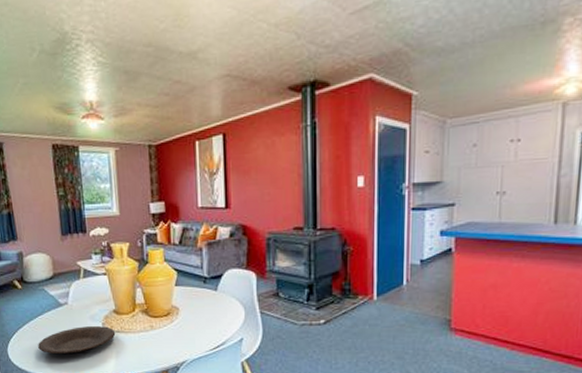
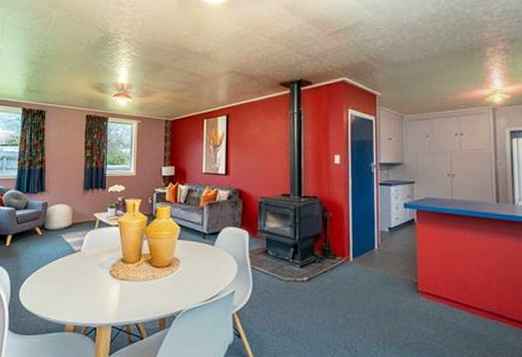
plate: present [38,326,116,354] -> none [48,273,121,298]

